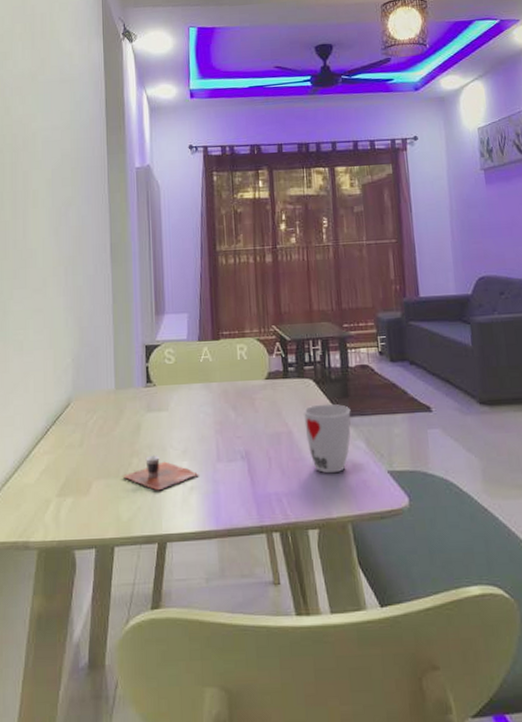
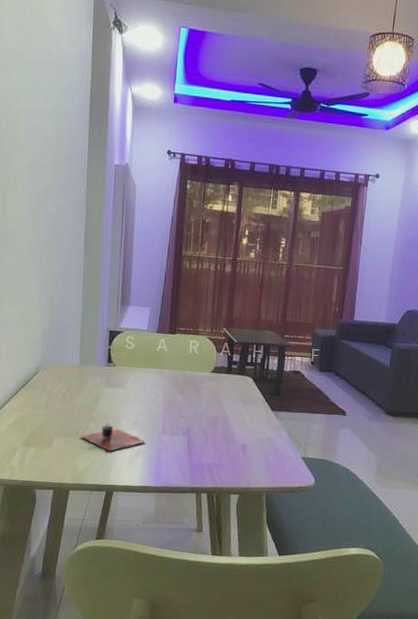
cup: present [302,403,351,474] -> none [239,398,280,454]

